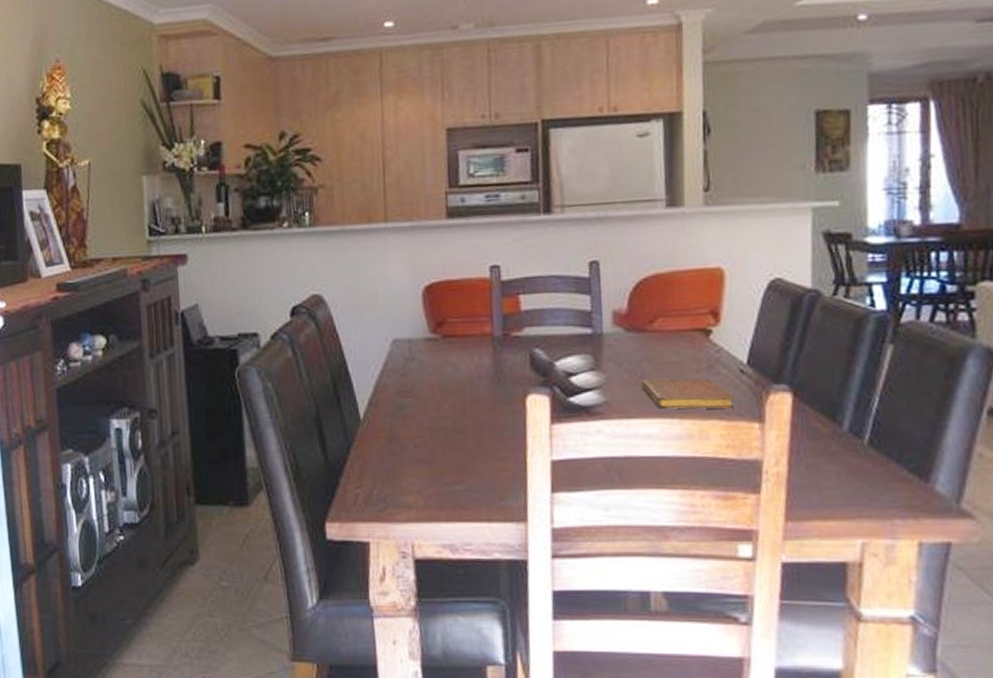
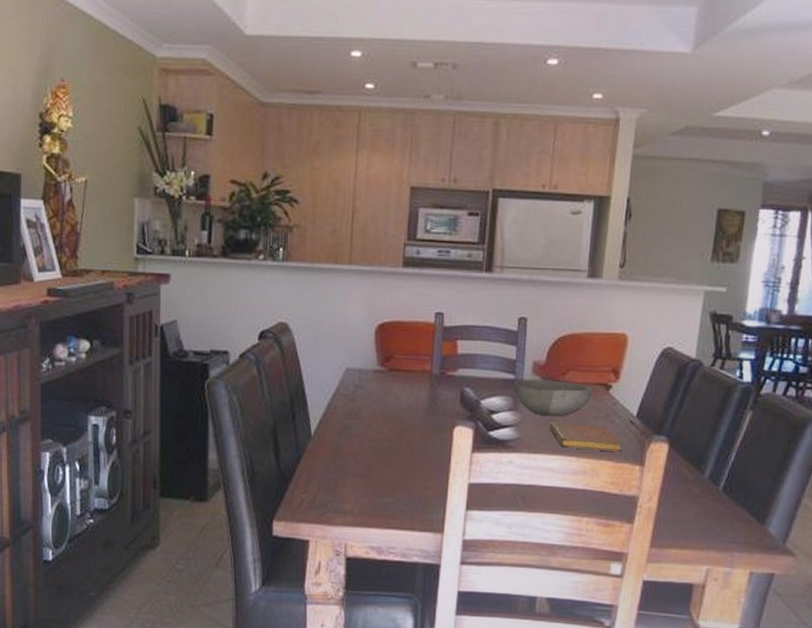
bowl: none [592,330,689,374] -> present [513,379,593,417]

